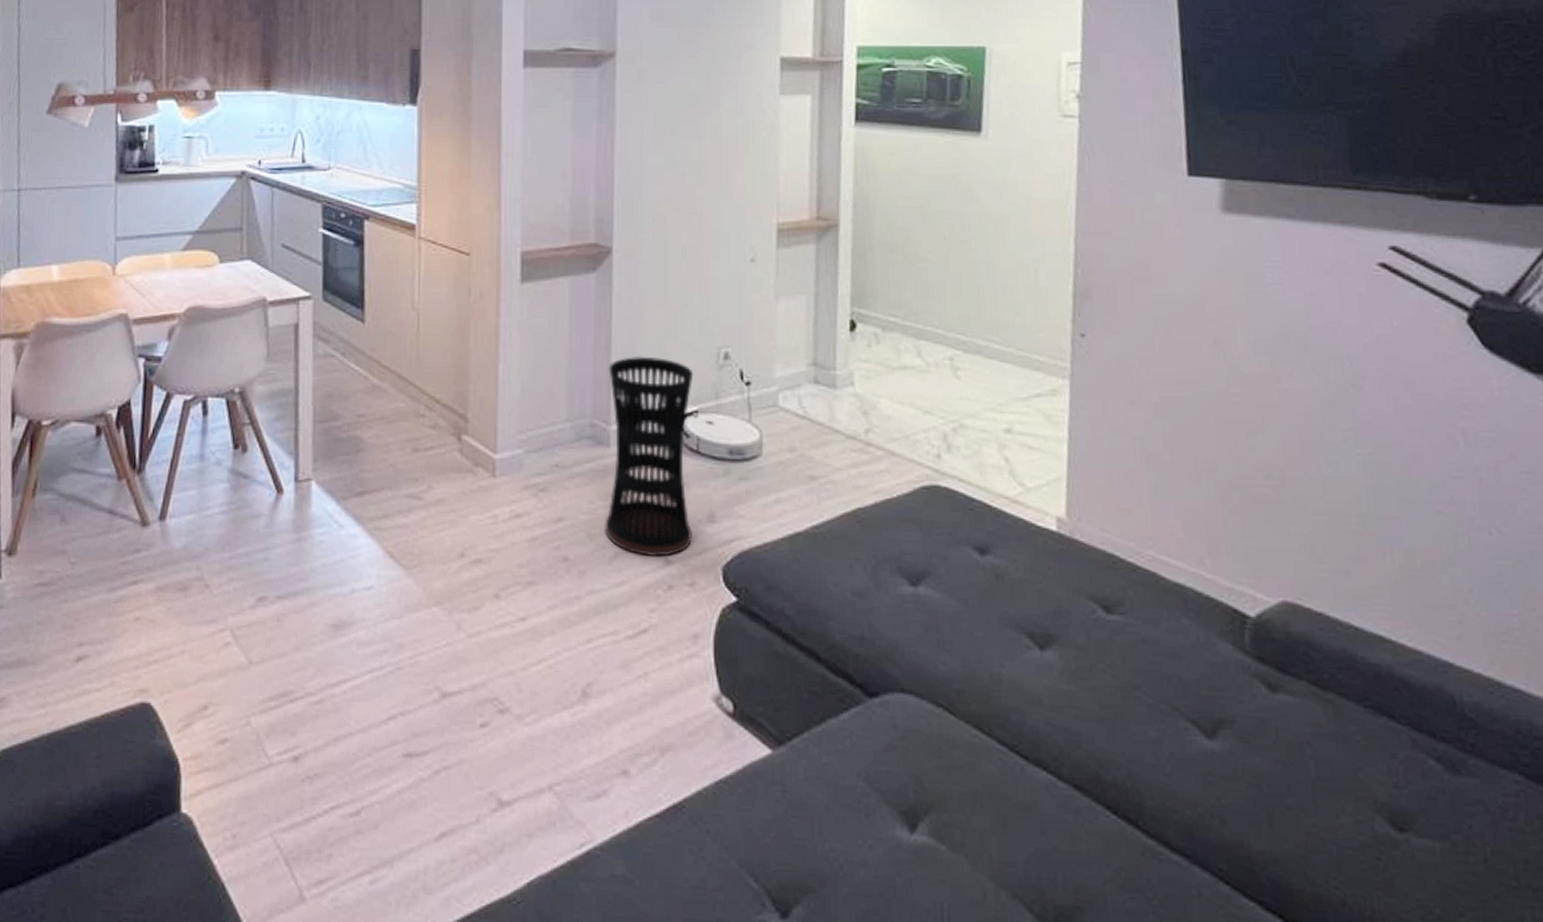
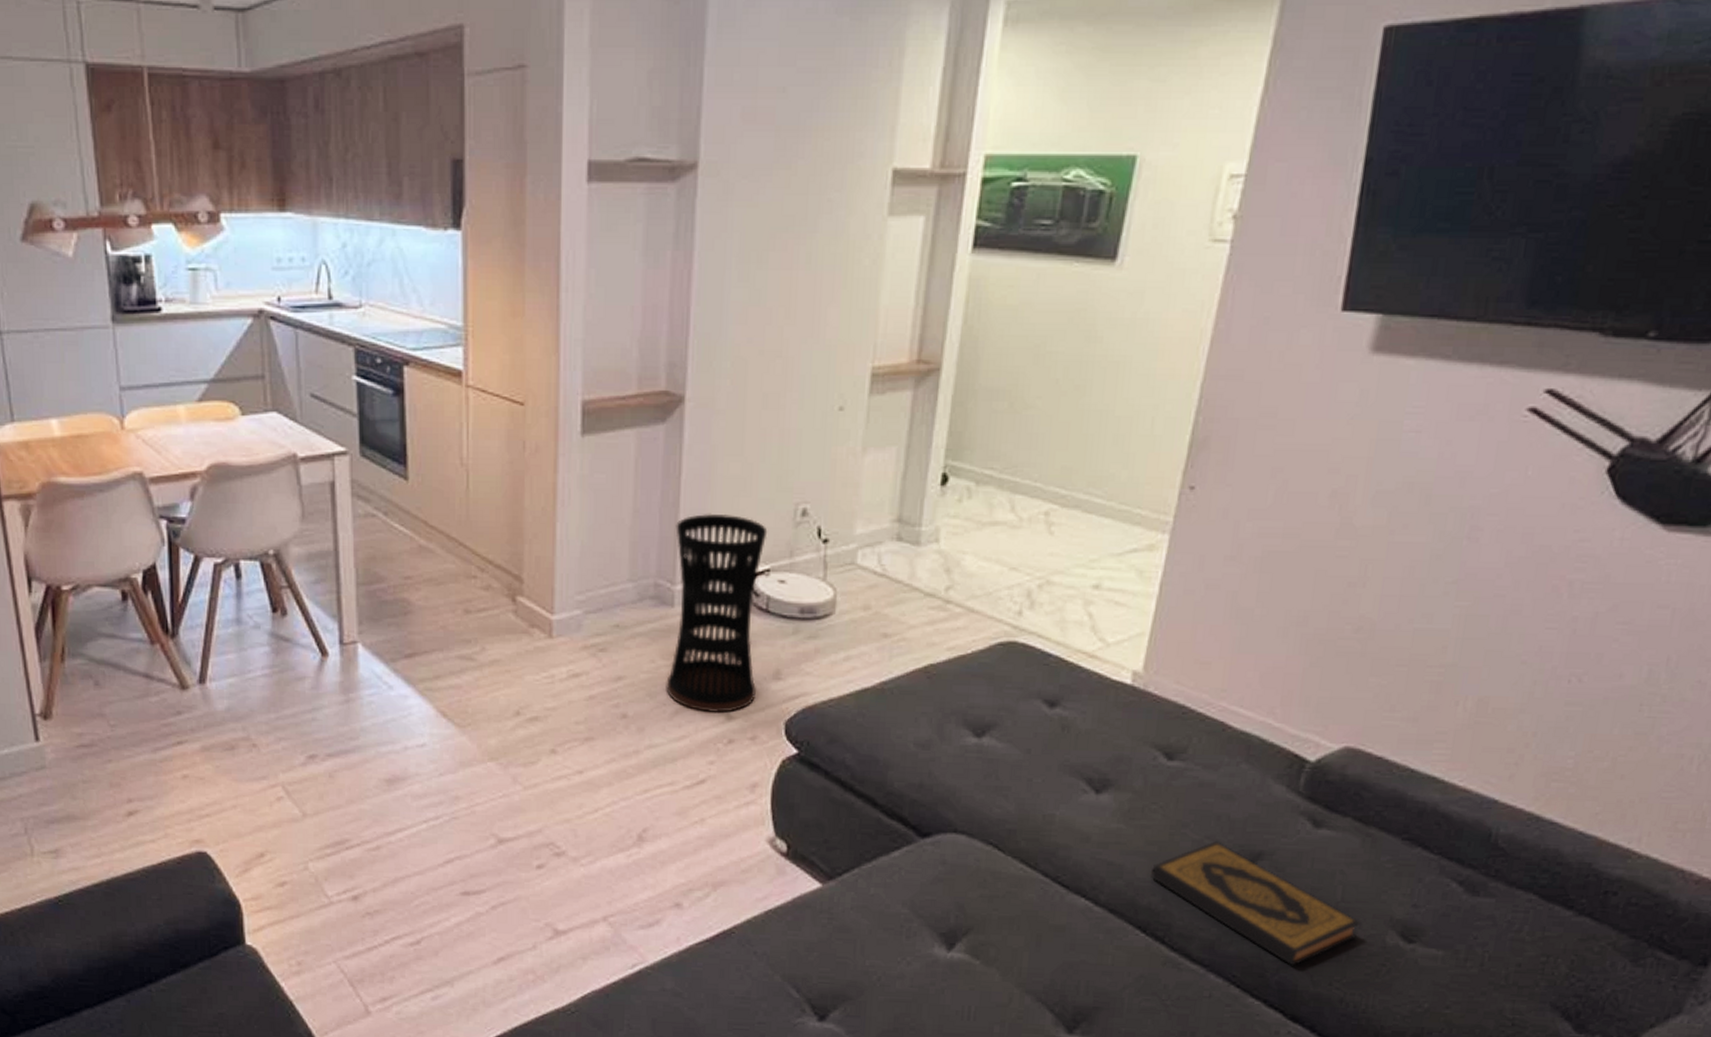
hardback book: none [1111,706,1344,859] -> present [1151,841,1361,966]

